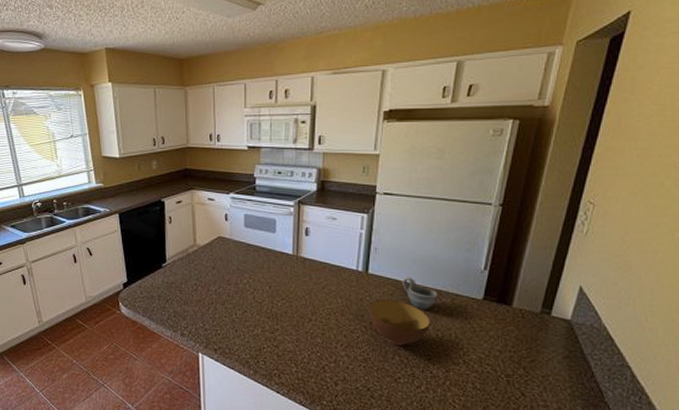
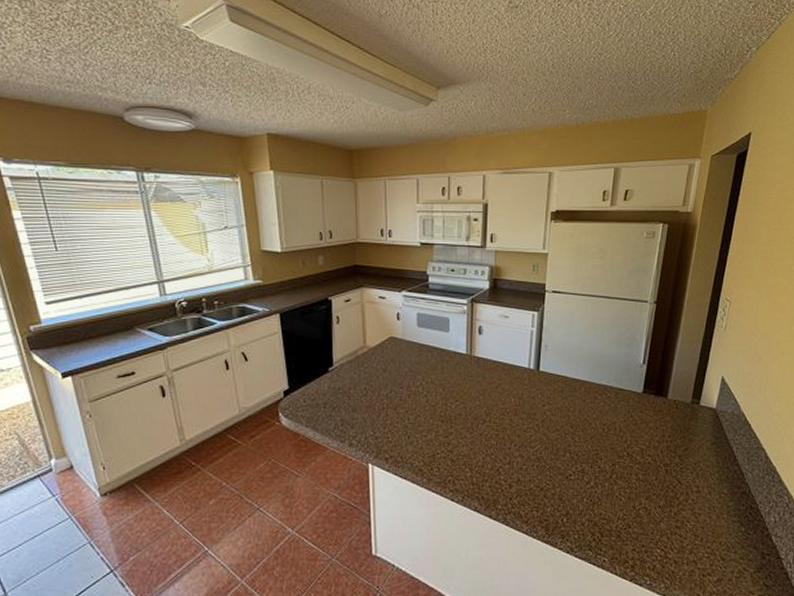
bowl: present [369,299,430,345] -> none [541,397,597,442]
cup: present [403,277,438,310] -> none [571,373,603,406]

